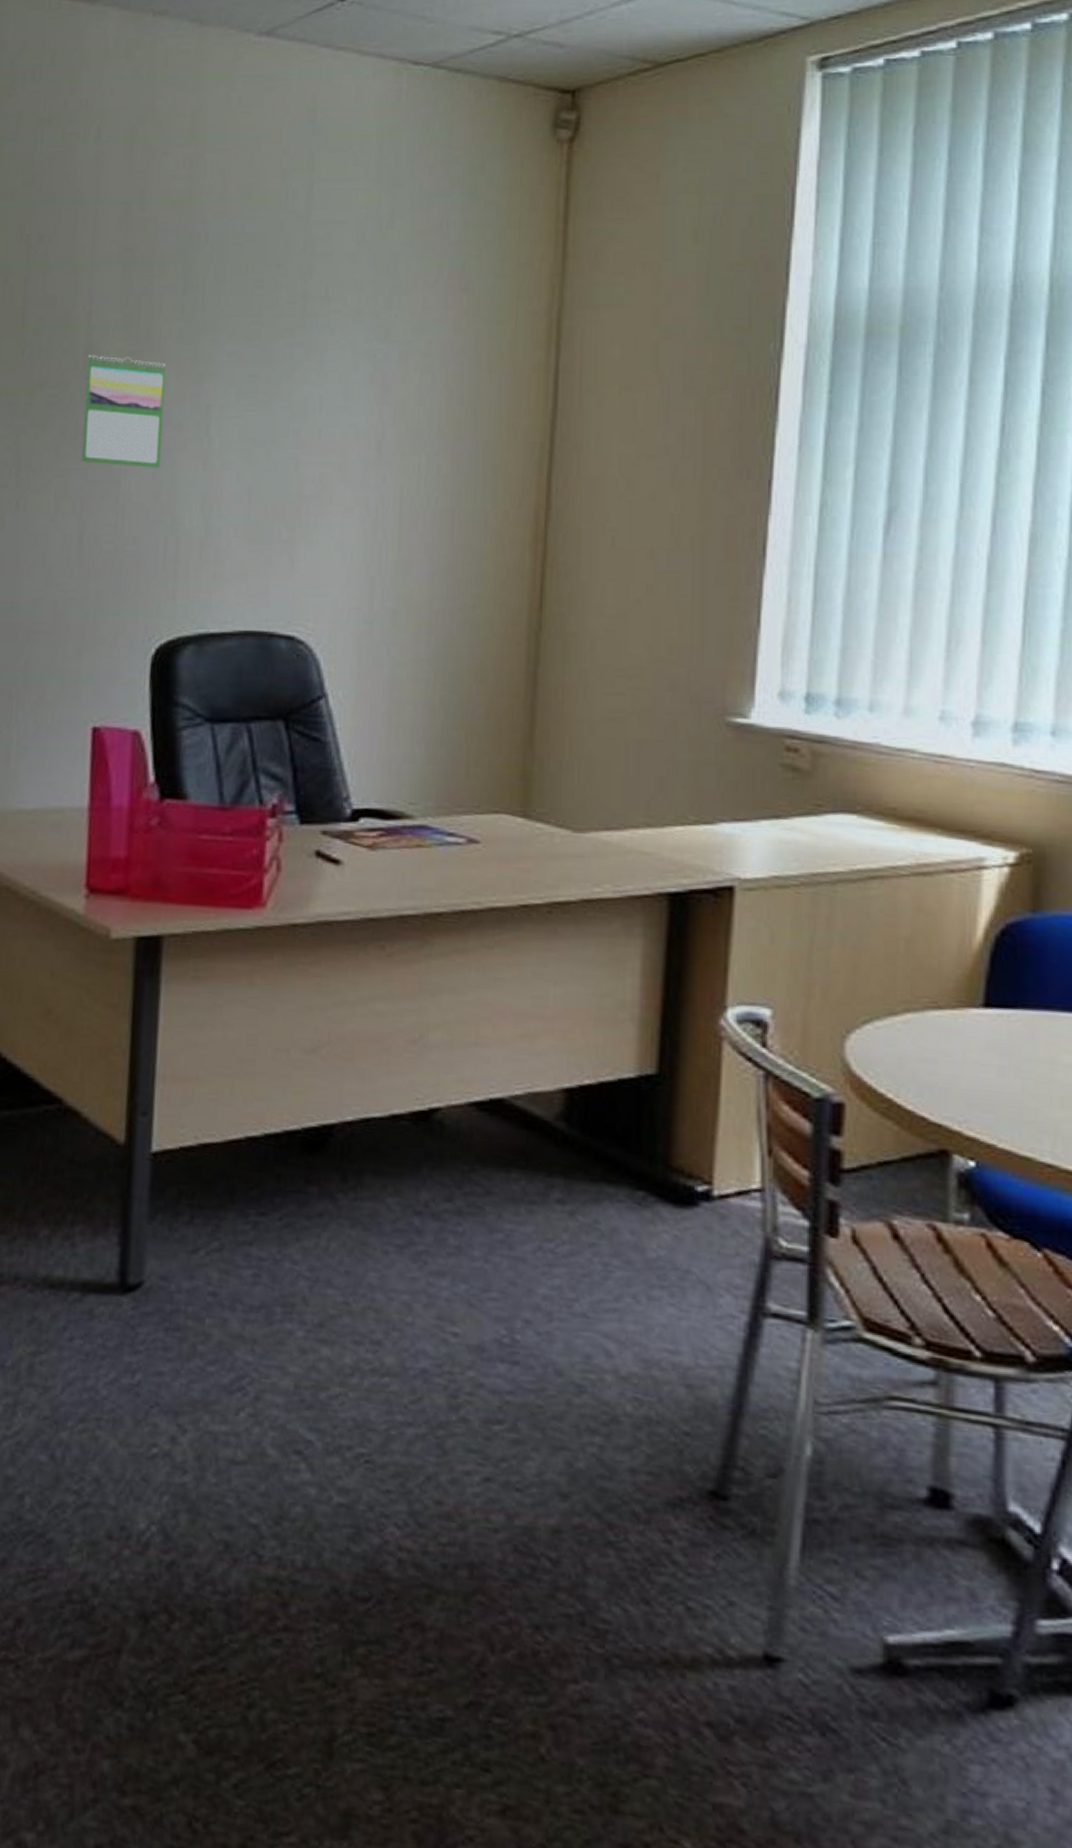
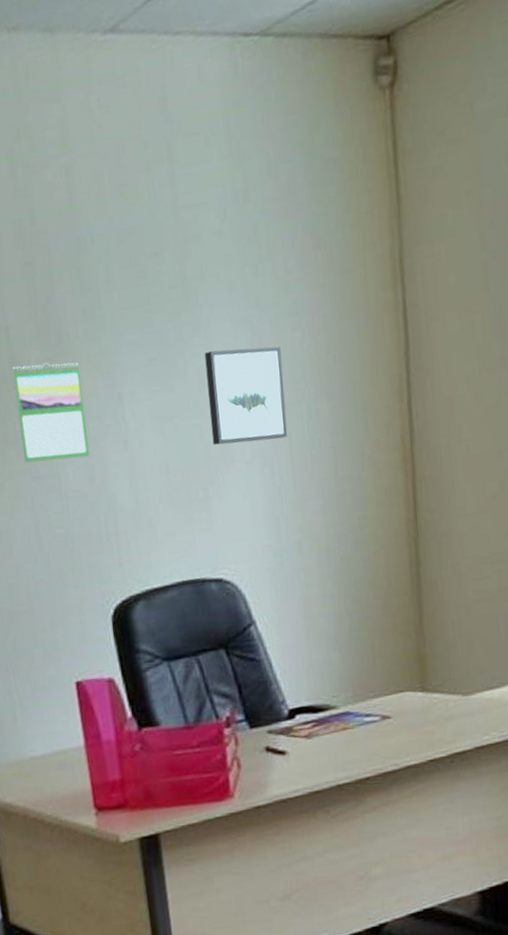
wall art: none [309,378,406,489] -> present [204,346,288,445]

